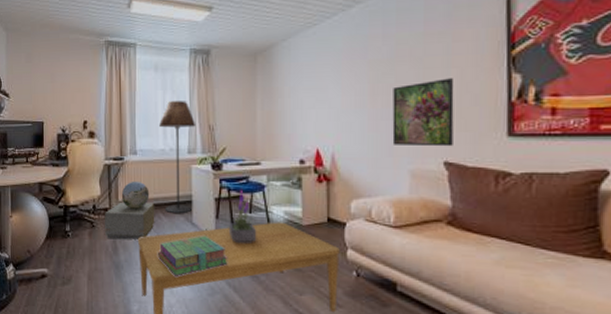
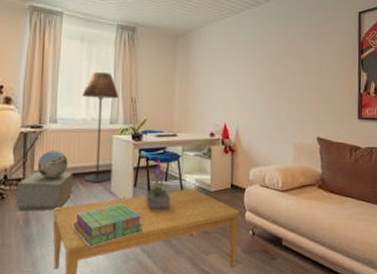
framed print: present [392,78,454,147] -> none [282,71,325,126]

